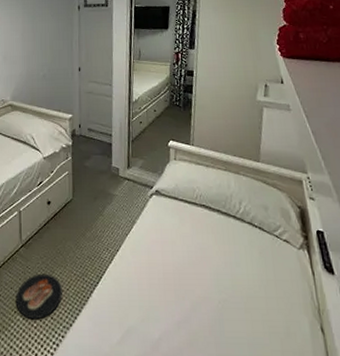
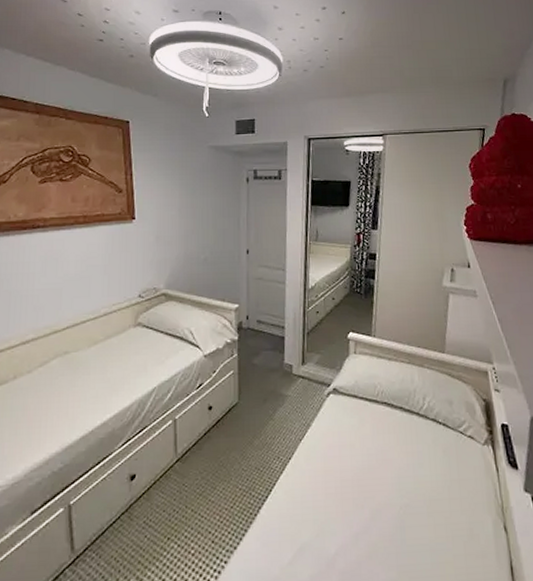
slippers: present [16,273,62,319] -> none [169,490,225,545]

